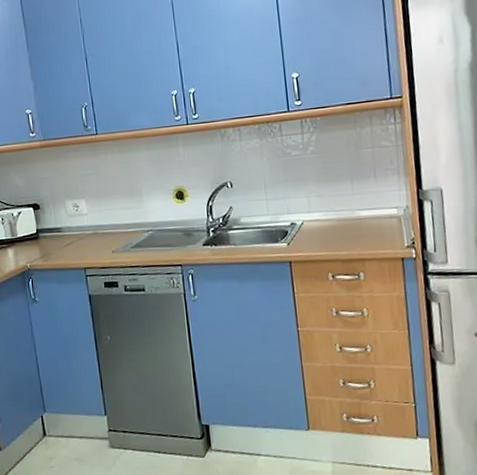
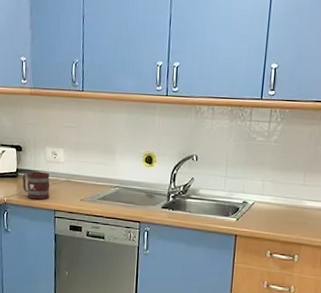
mug: none [44,227,77,260] -> present [22,171,50,200]

